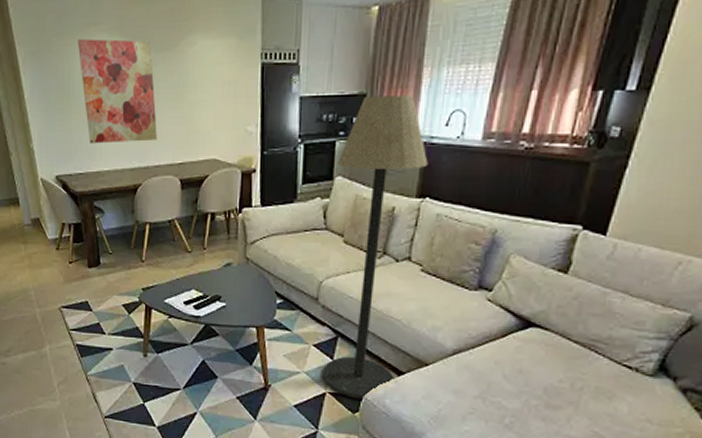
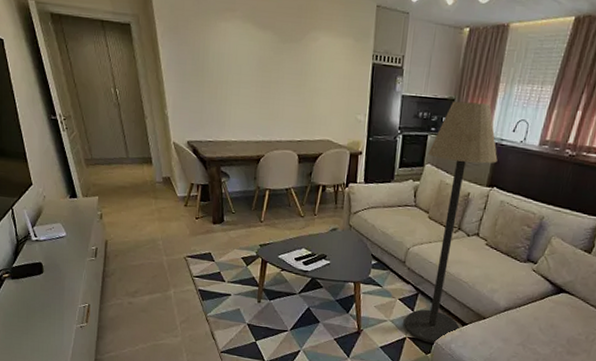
wall art: present [77,38,157,144] -> none [213,21,281,119]

